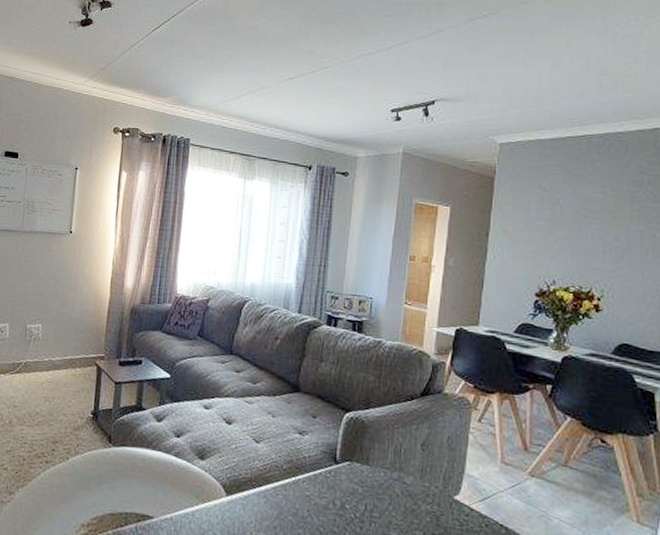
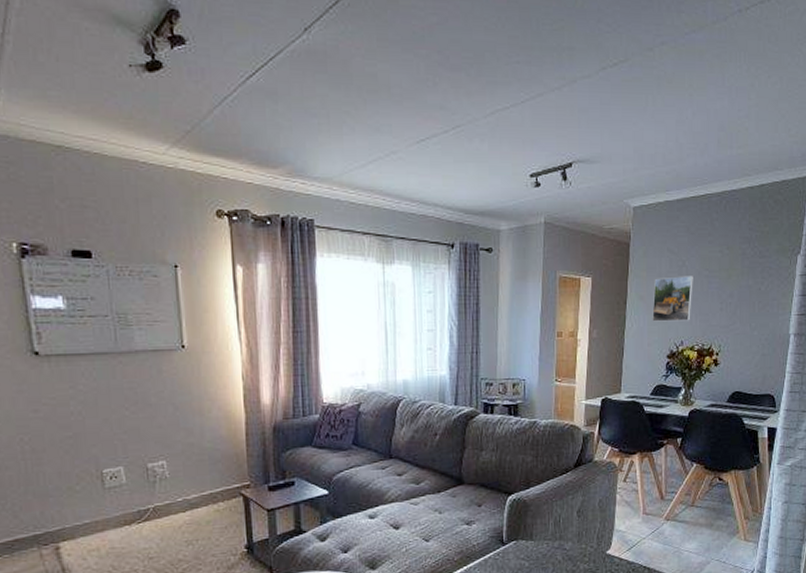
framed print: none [518,213,569,261] -> present [652,276,693,322]

